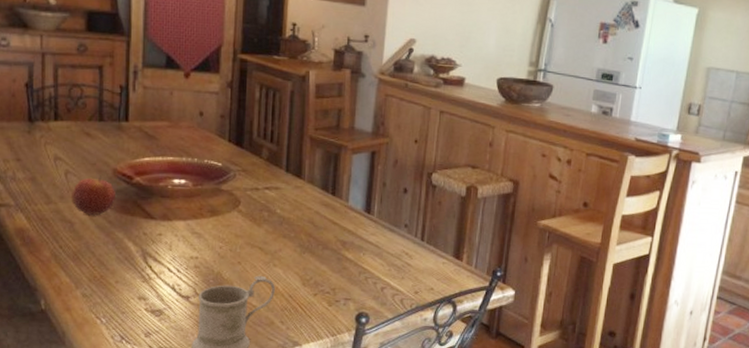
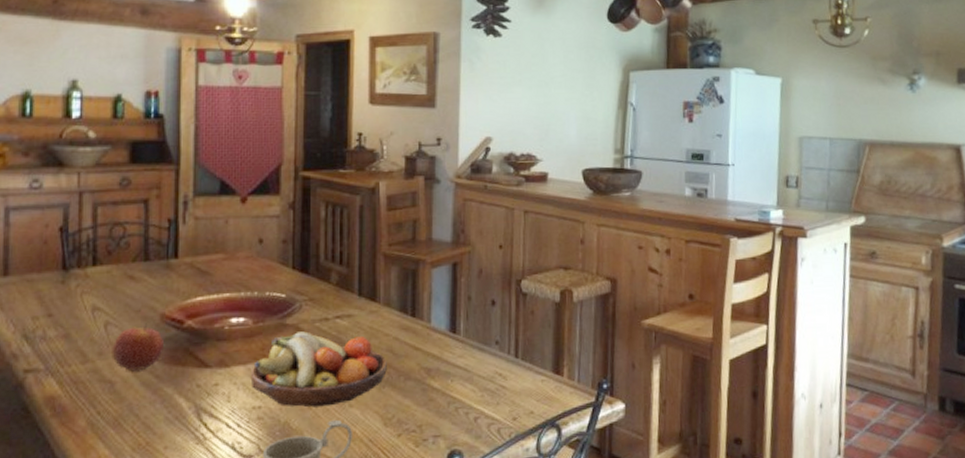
fruit bowl: none [189,197,308,264] -> present [250,331,387,408]

